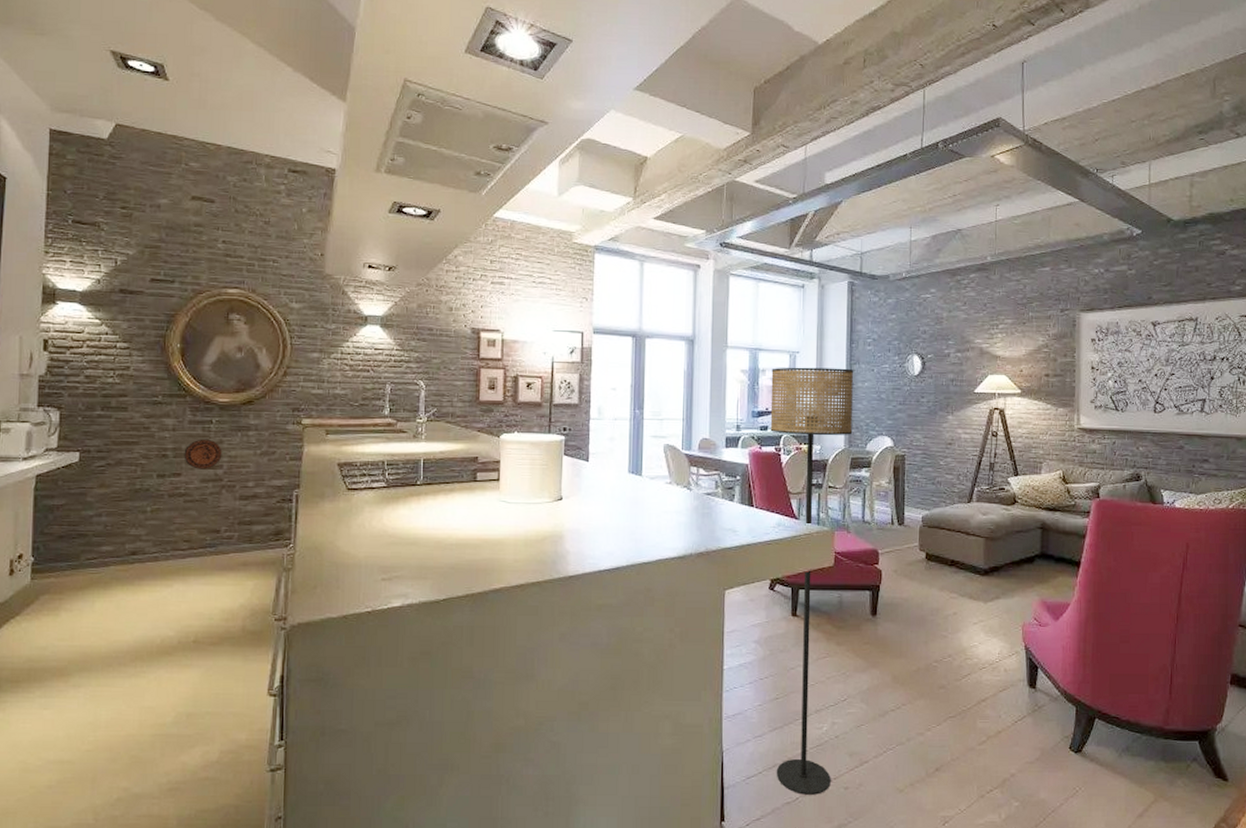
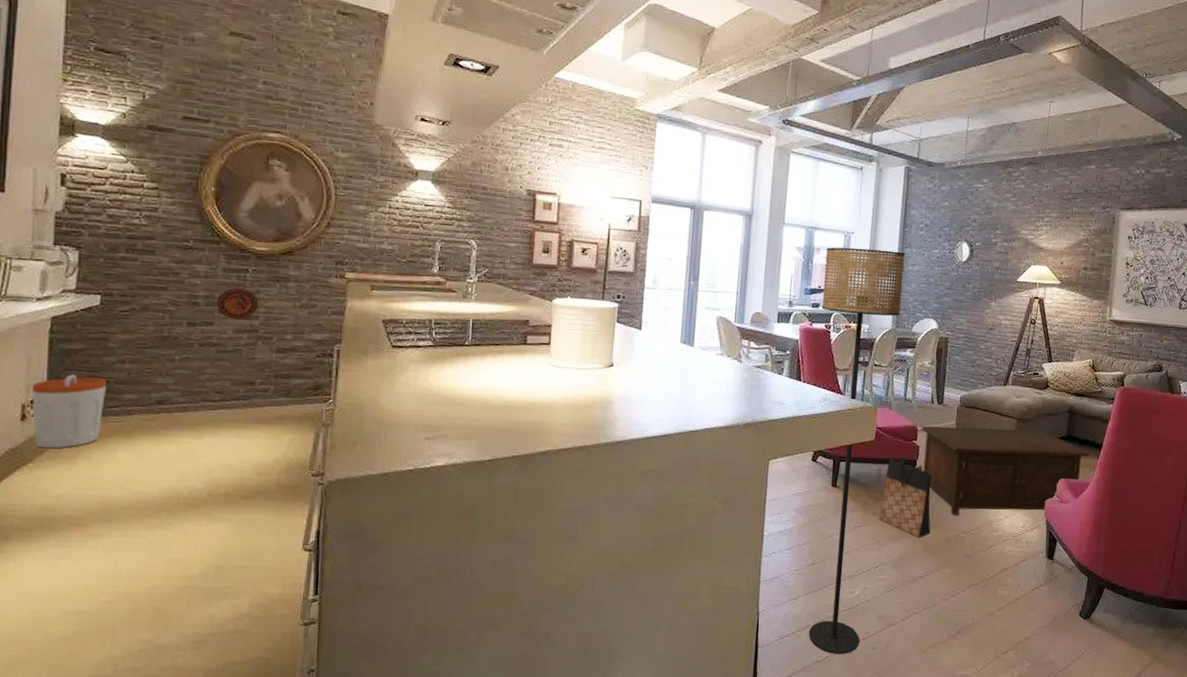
trash can: none [18,529,85,602] -> present [31,374,106,449]
bag: none [843,582,900,668] -> present [878,457,932,538]
cabinet: none [883,548,1067,644] -> present [922,426,1089,516]

